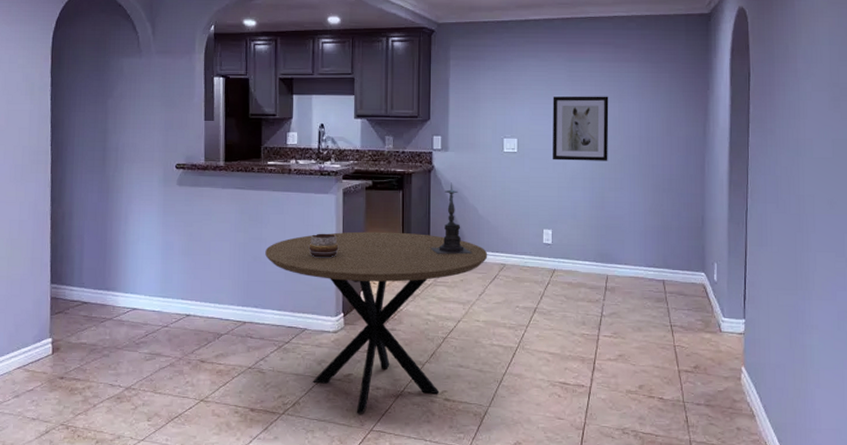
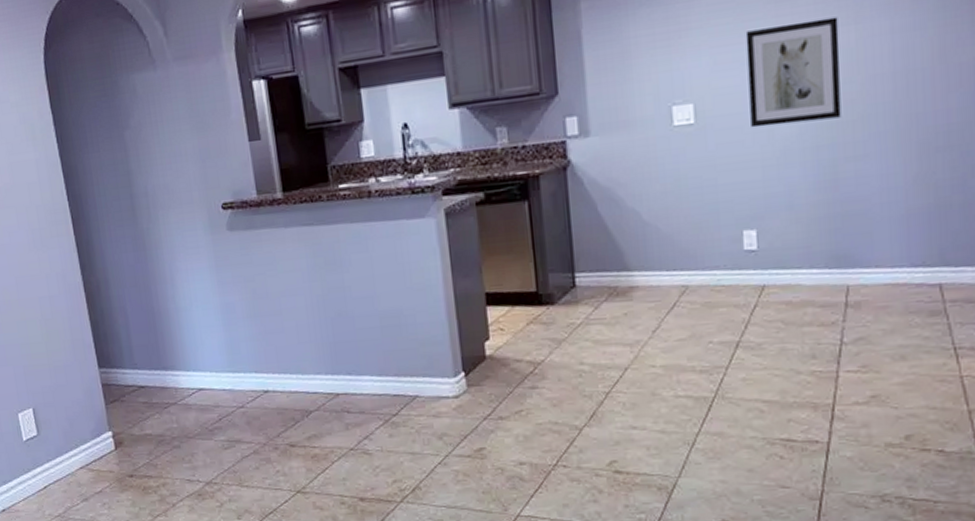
dining table: present [265,231,488,414] -> none [351,256,661,497]
decorative bowl: present [308,233,339,258] -> none [407,270,448,304]
candle holder: present [430,182,473,254] -> none [576,180,638,282]

